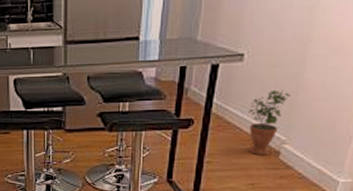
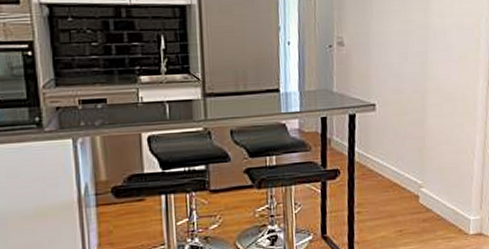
potted plant: present [247,89,291,156] -> none [387,136,419,201]

